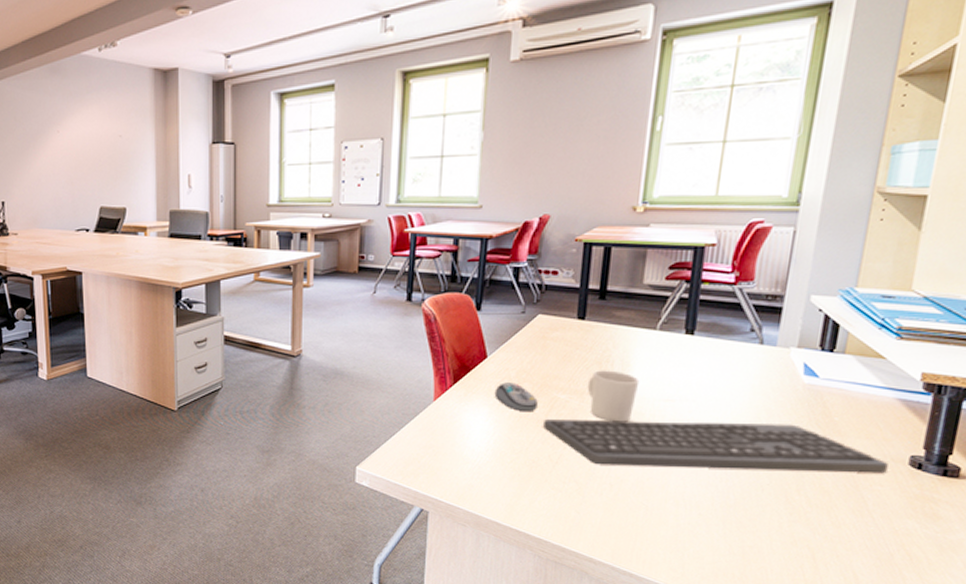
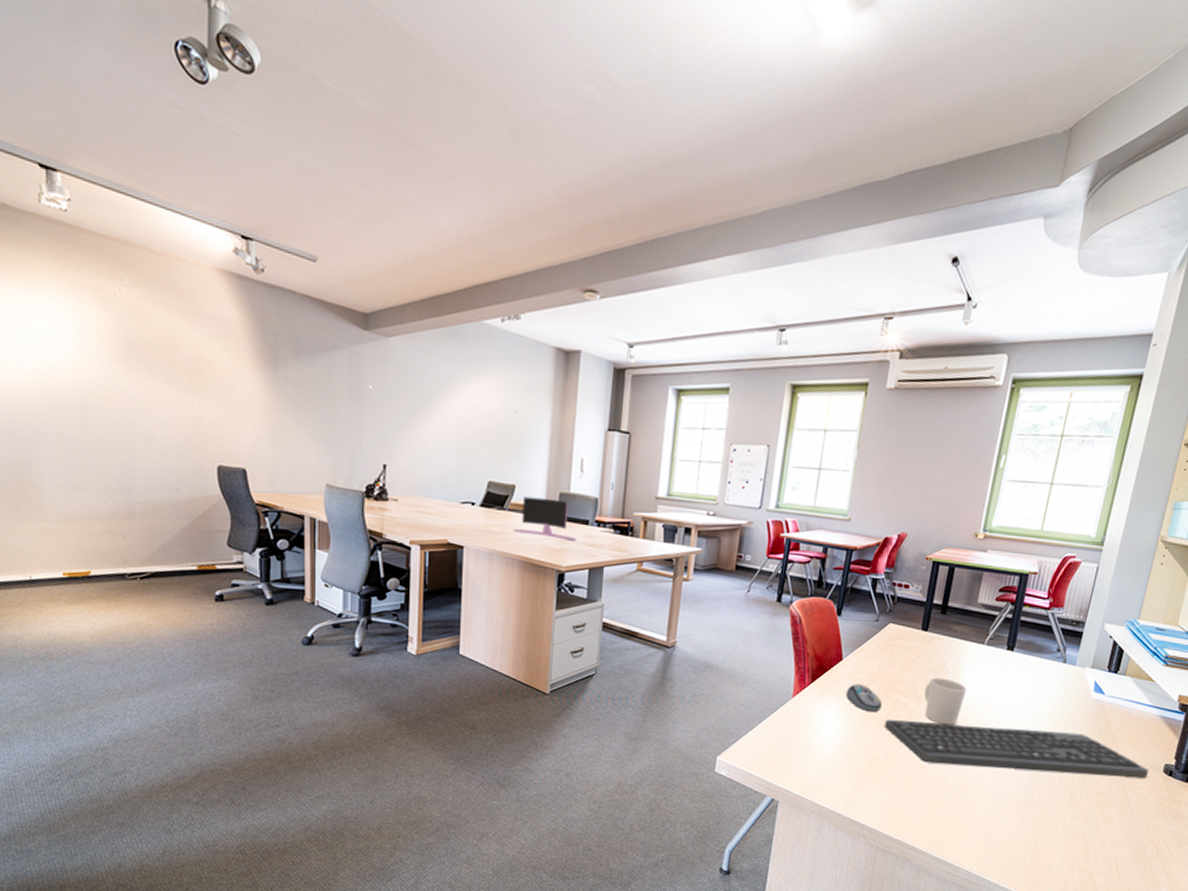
monitor: none [128,217,191,257] -> present [513,496,577,541]

